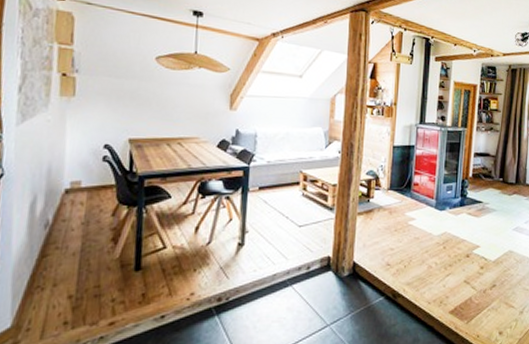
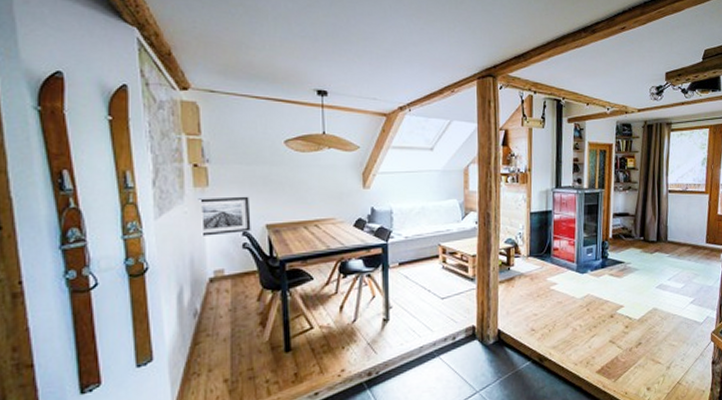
wall art: none [63,108,115,146] -> present [198,196,251,236]

